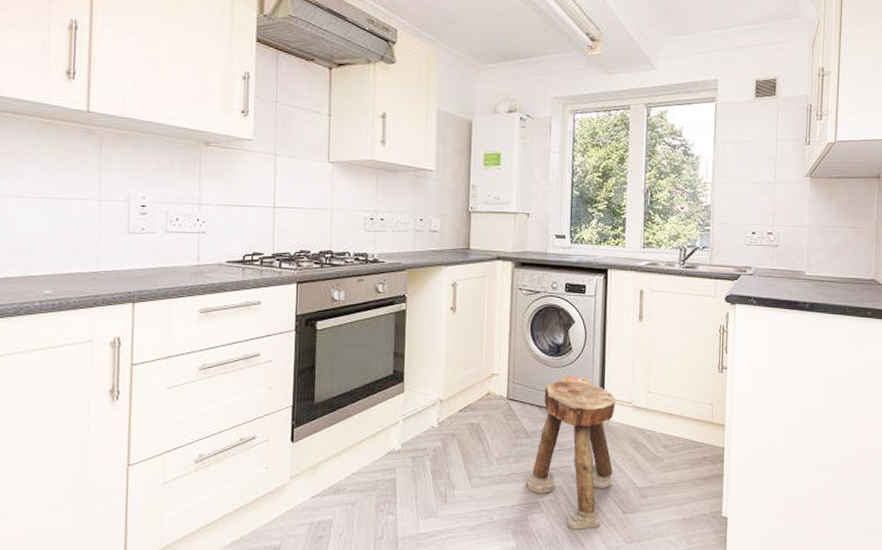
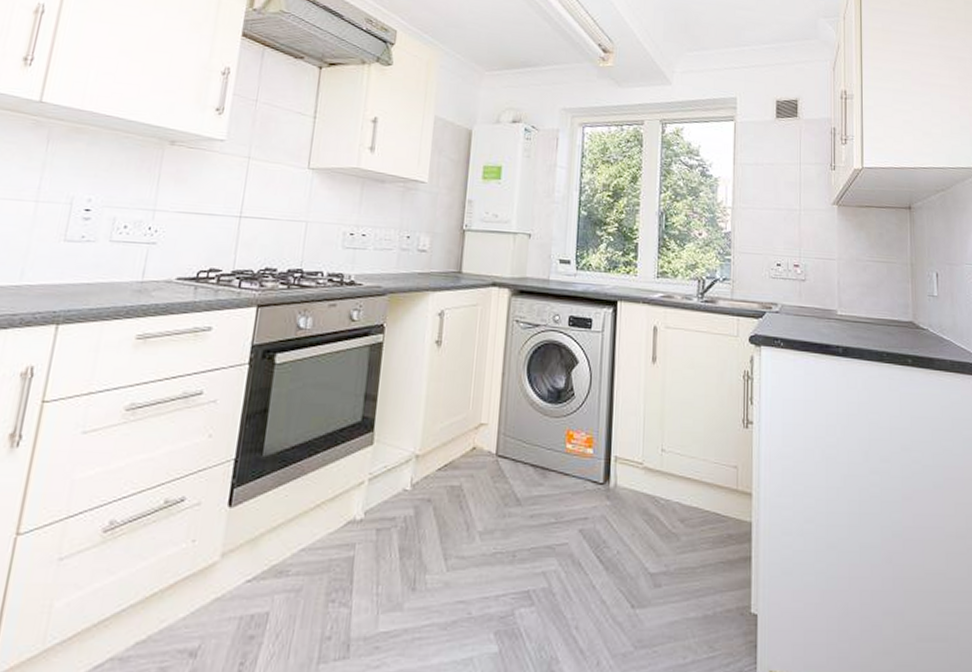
stool: present [525,380,616,530] -> none [513,433,624,629]

